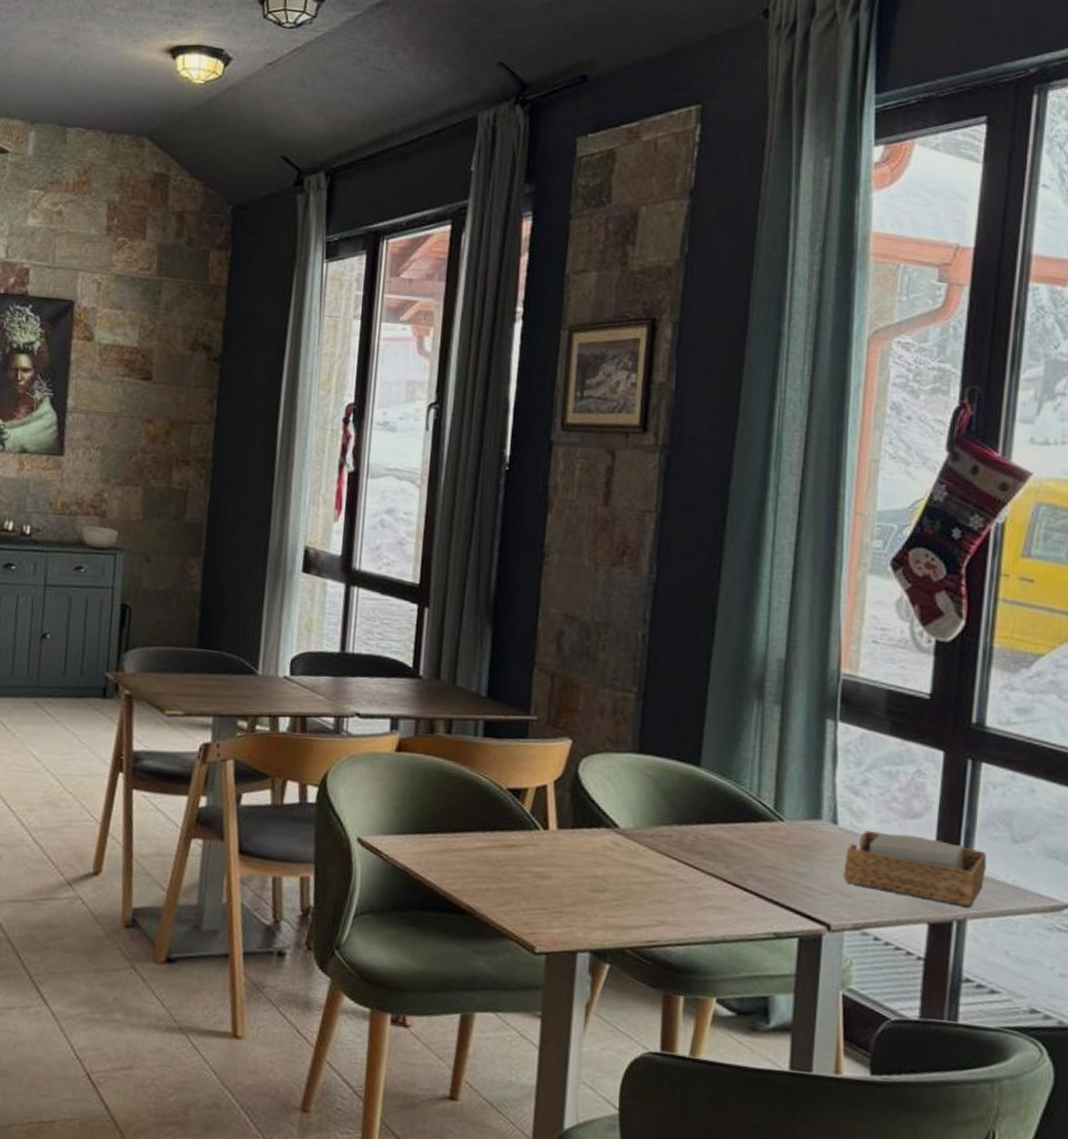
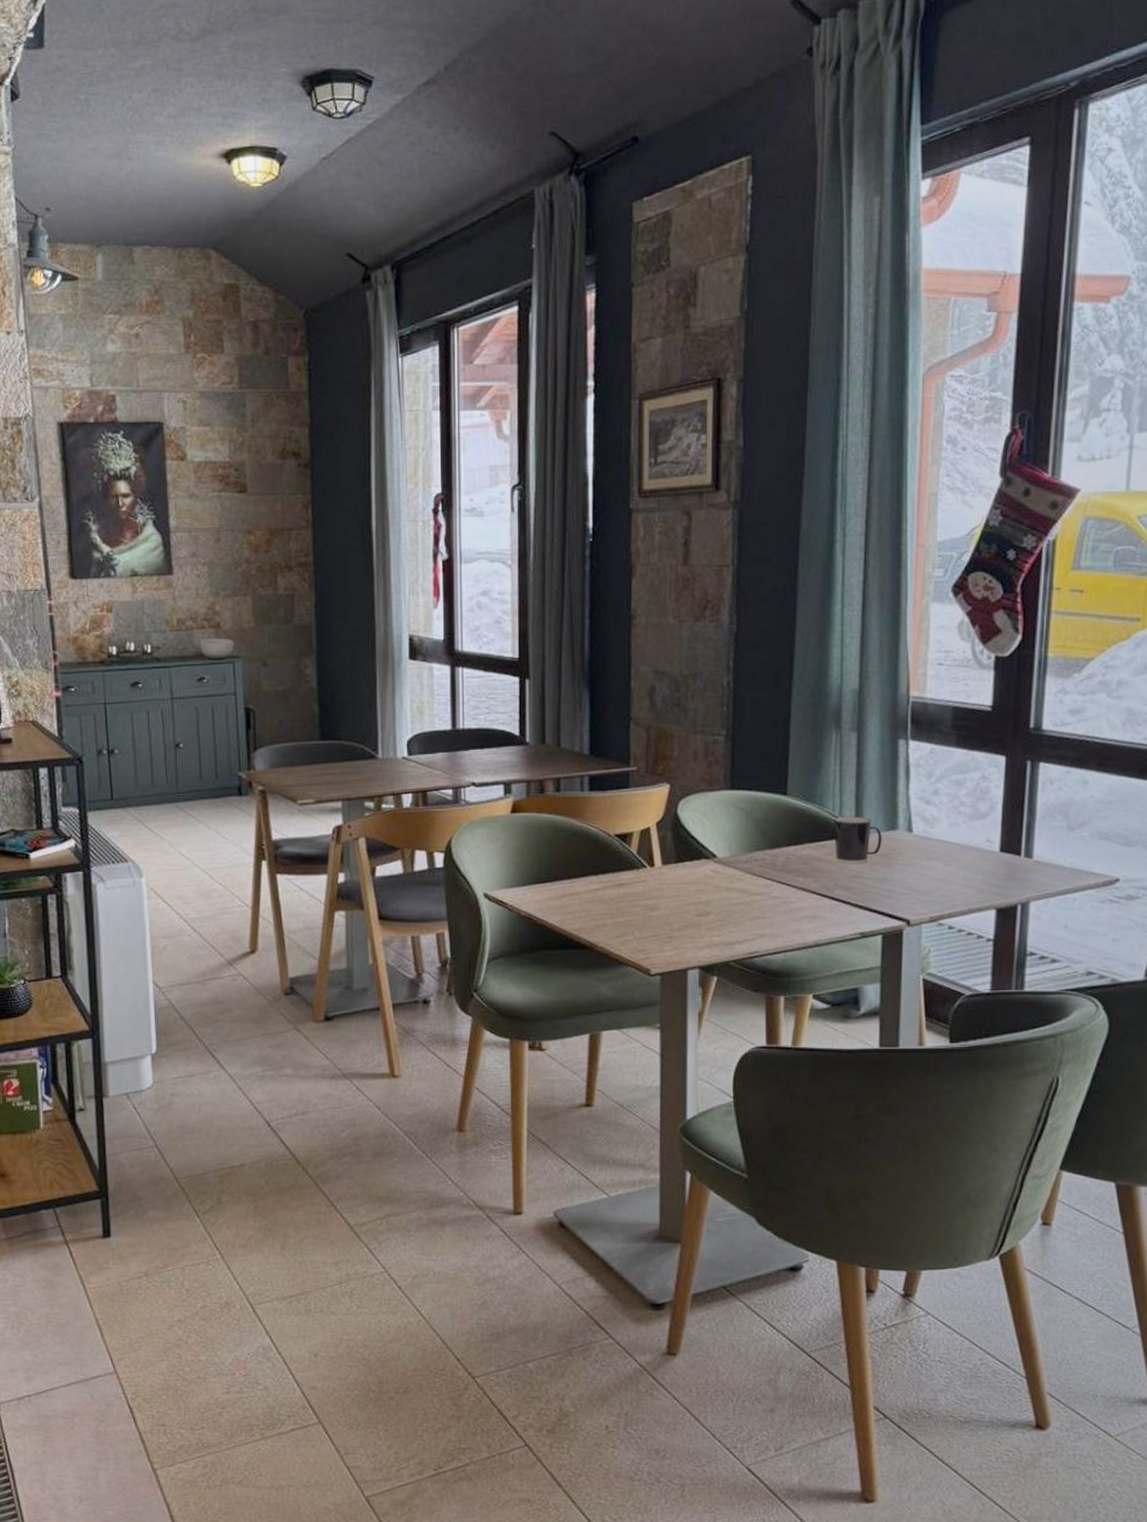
mug: none [749,797,803,854] -> present [833,816,882,865]
napkin holder: present [843,830,987,907] -> none [920,834,1047,892]

